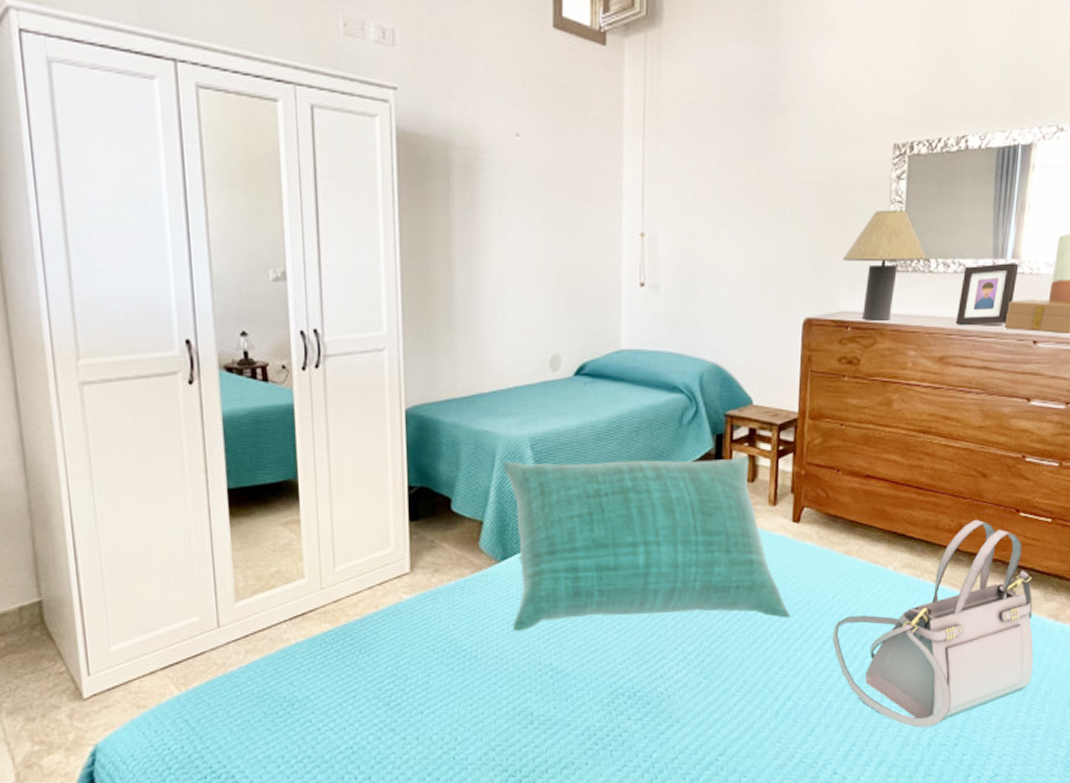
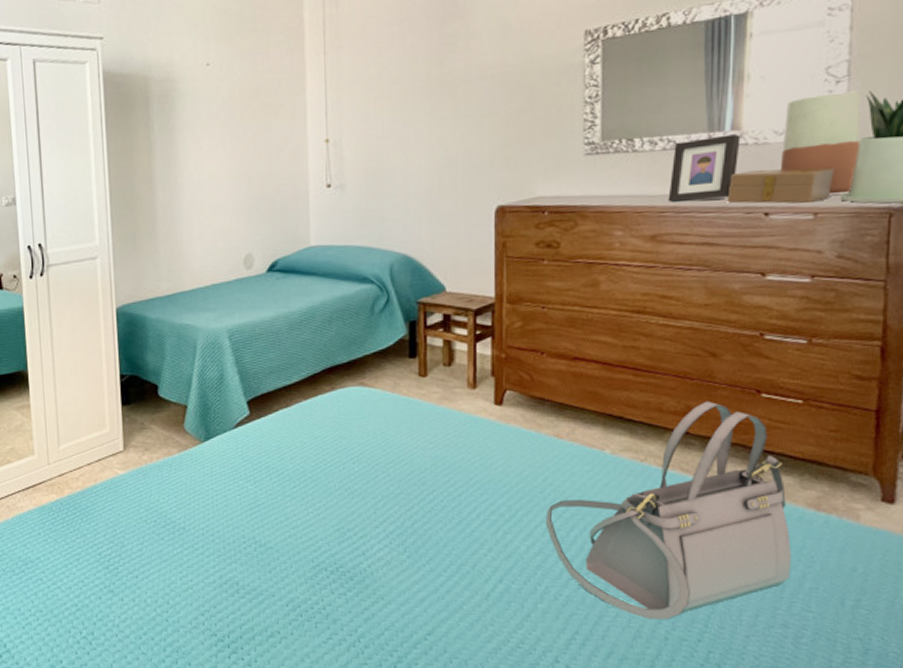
cushion: present [502,456,791,631] -> none [203,341,498,506]
table lamp: present [842,209,927,321] -> none [534,92,630,204]

